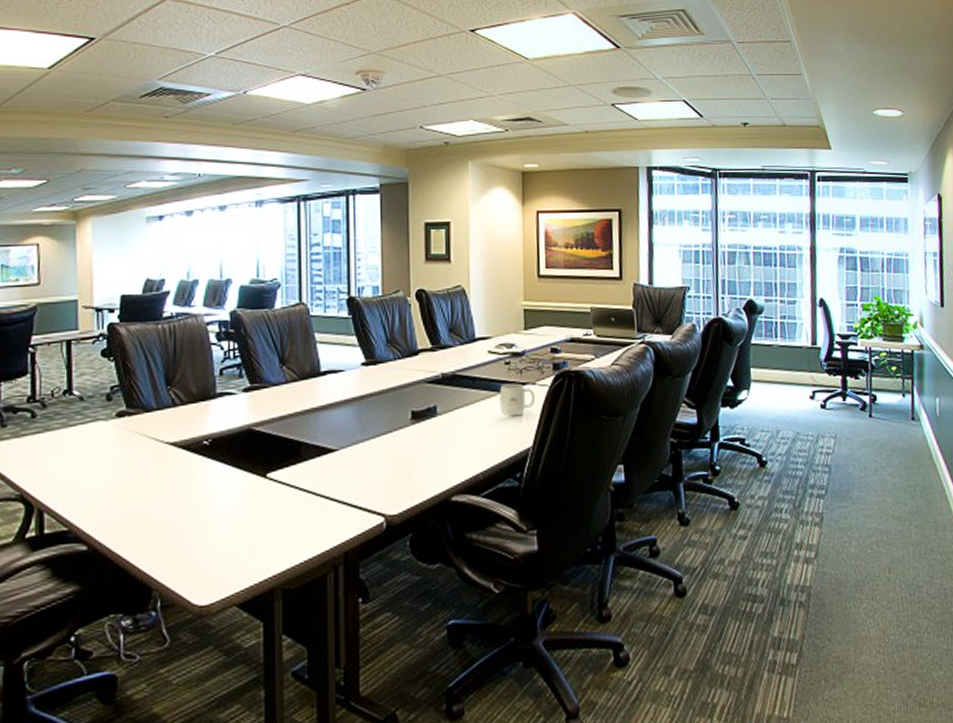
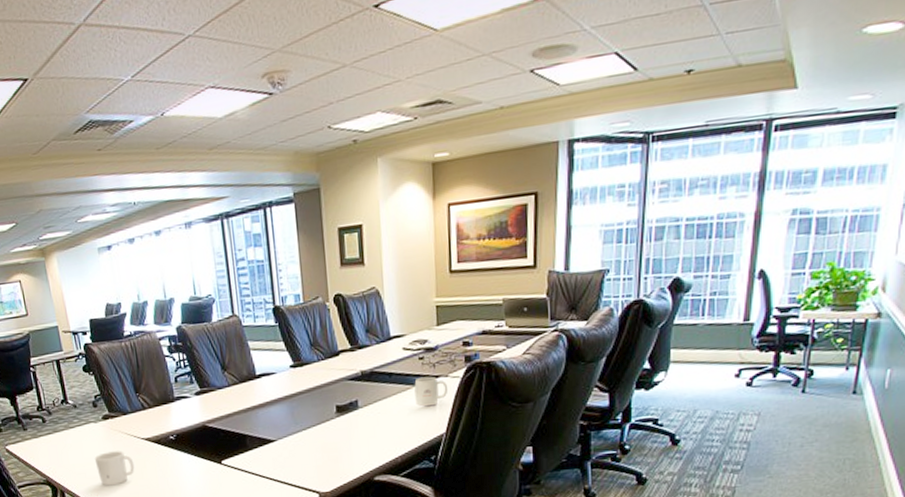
mug: none [95,458,150,504] -> present [94,451,135,486]

